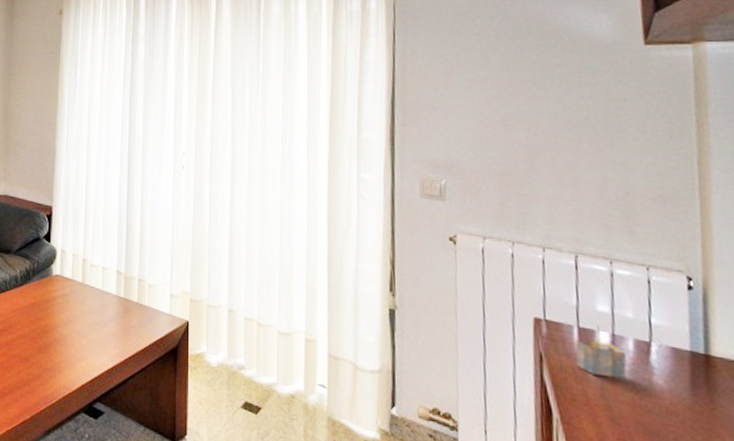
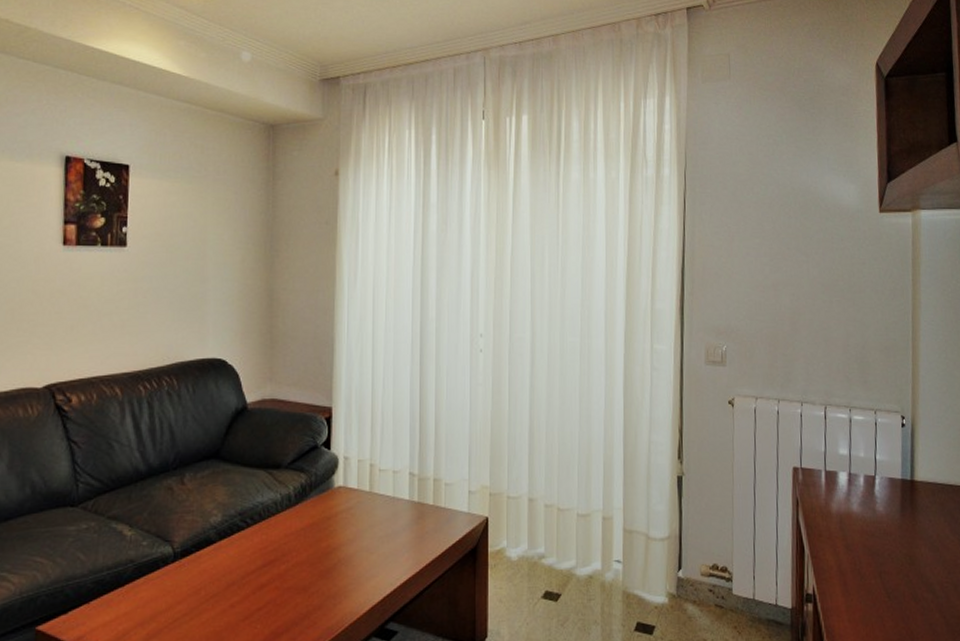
architectural model: present [575,325,627,378] -> none [823,466,859,511]

